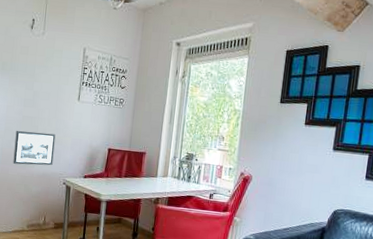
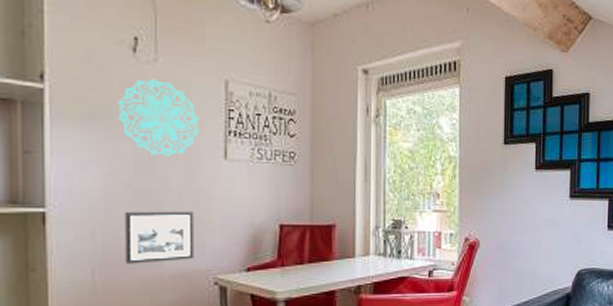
wall decoration: none [18,45,65,97] -> present [118,78,199,157]

